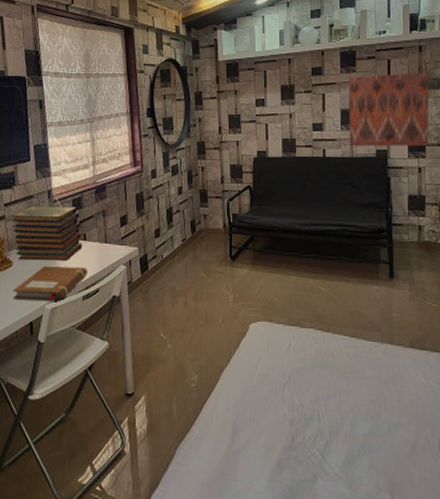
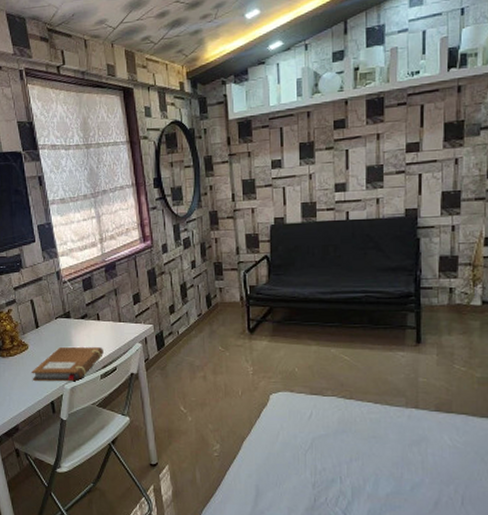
book stack: present [11,206,82,261] -> none [22,287,96,343]
wall art: present [348,72,430,147] -> none [375,117,469,206]

